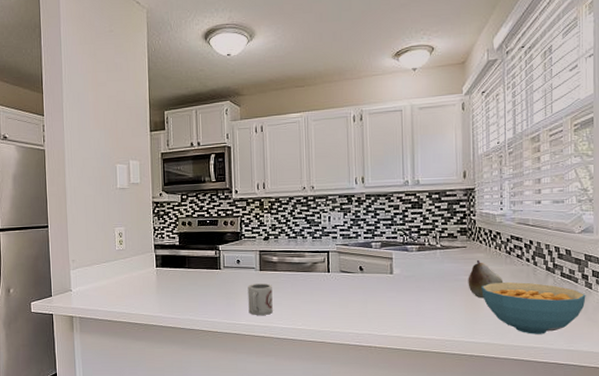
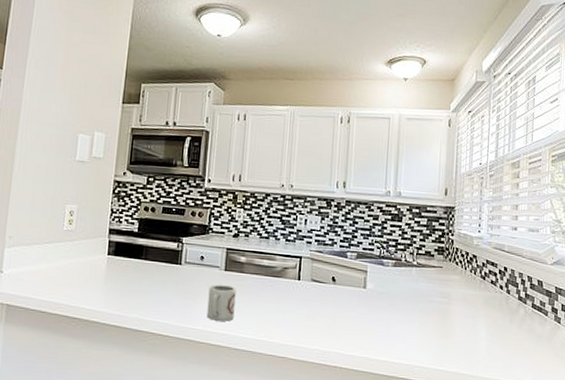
fruit: present [468,259,504,299] -> none [441,282,477,324]
cereal bowl: present [481,281,586,334] -> none [454,308,555,368]

